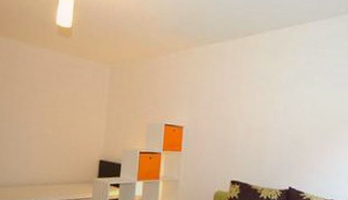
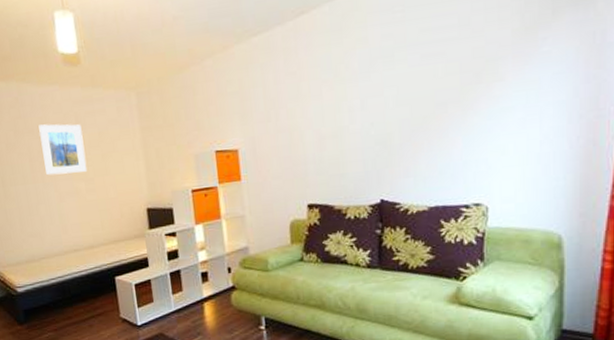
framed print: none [22,77,61,121] -> present [38,124,88,176]

